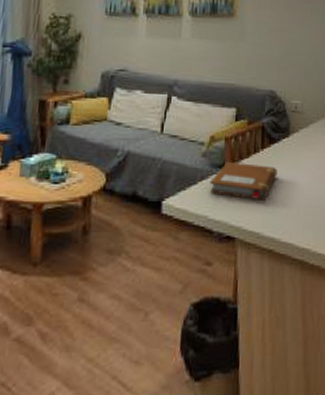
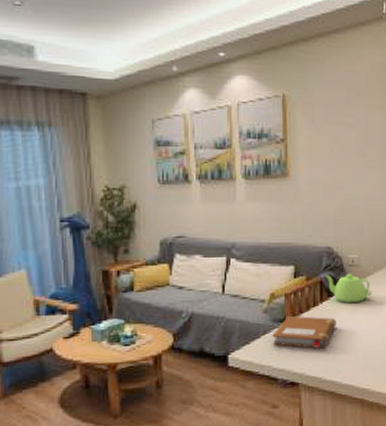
teapot: none [266,119,315,151] -> present [324,273,372,303]

